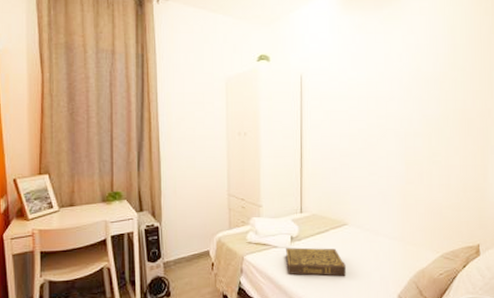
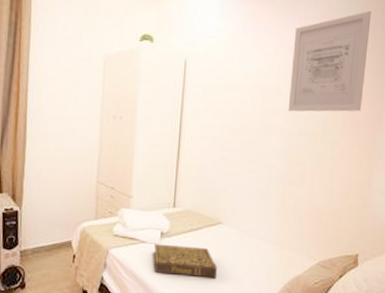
wall art: none [401,12,475,115] -> present [288,10,371,112]

